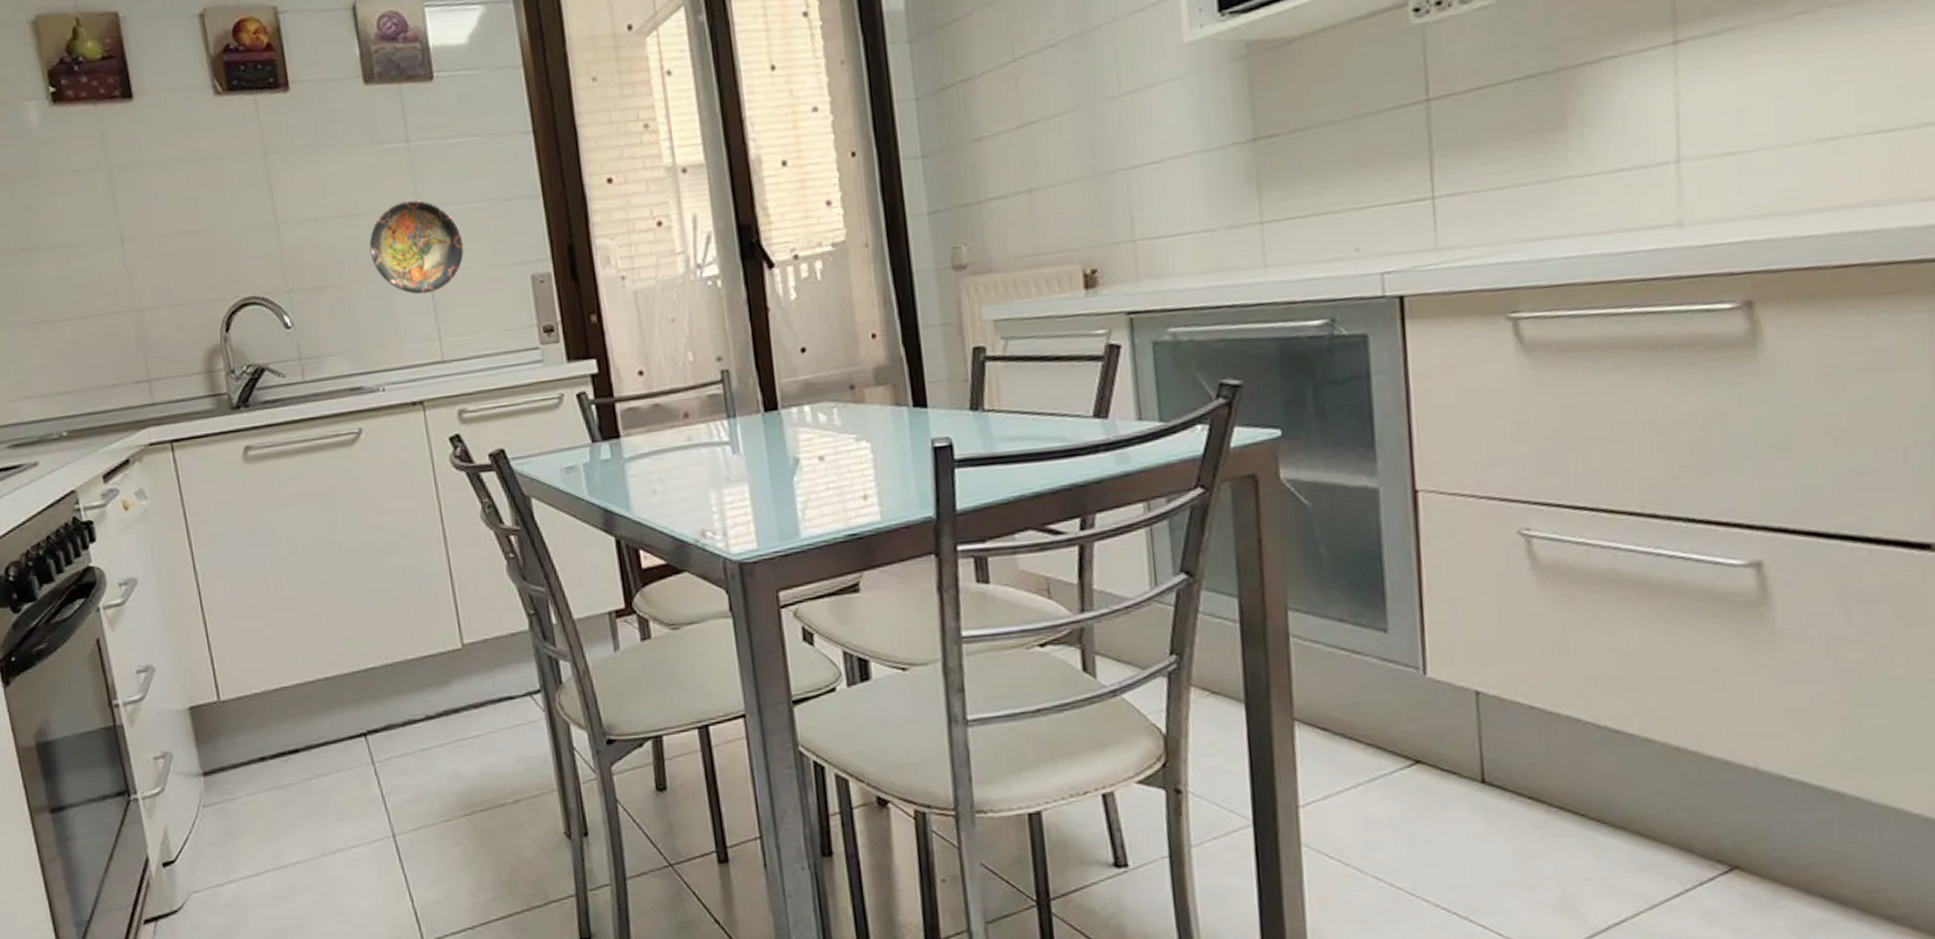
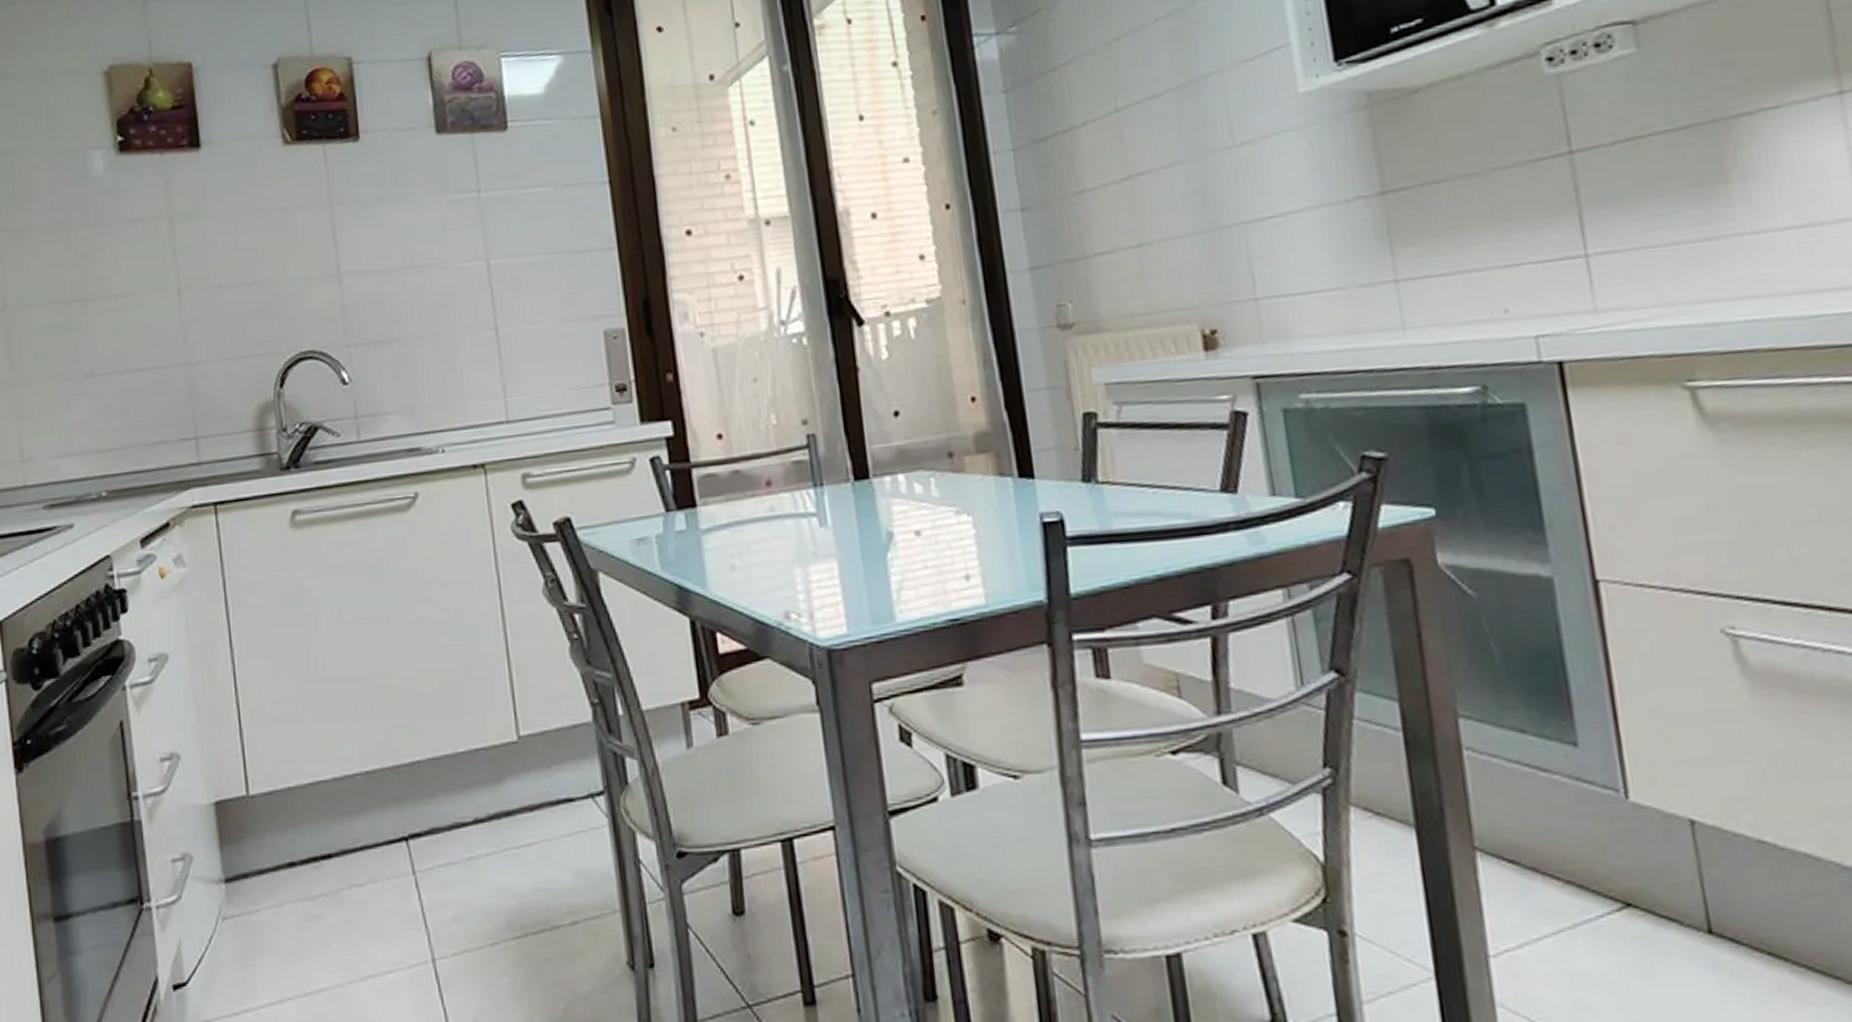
decorative plate: present [369,199,465,295] -> none [434,251,534,350]

